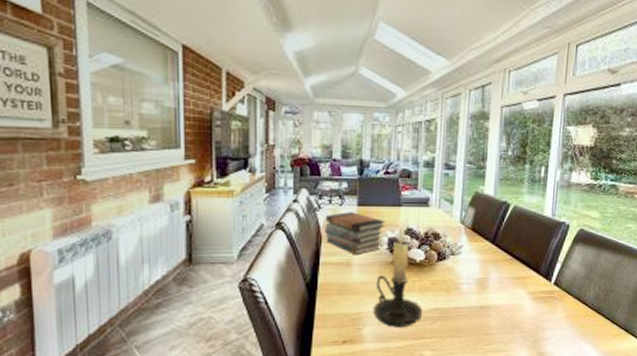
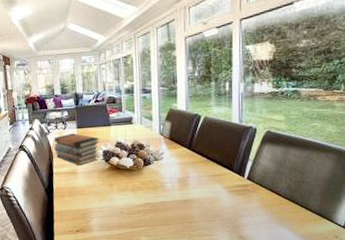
candle holder: present [373,229,423,328] -> none [97,143,136,220]

